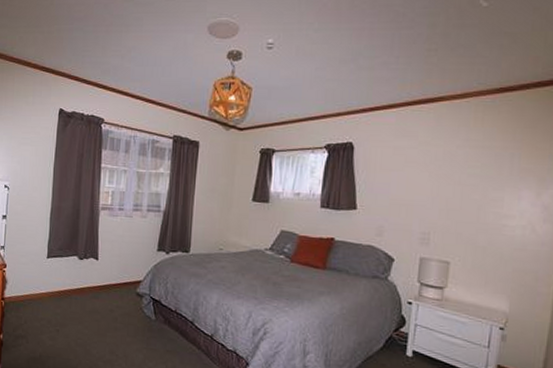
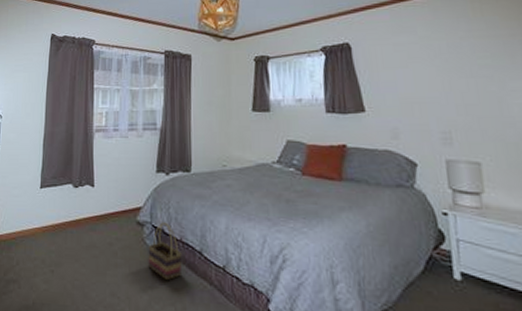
basket: none [145,295,176,344] -> present [148,222,182,281]

